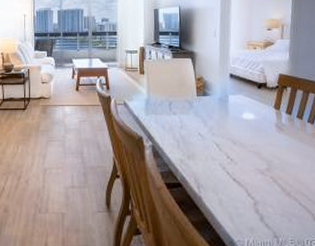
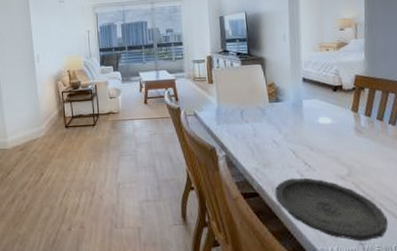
plate: none [197,170,302,234] -> present [274,178,388,242]

